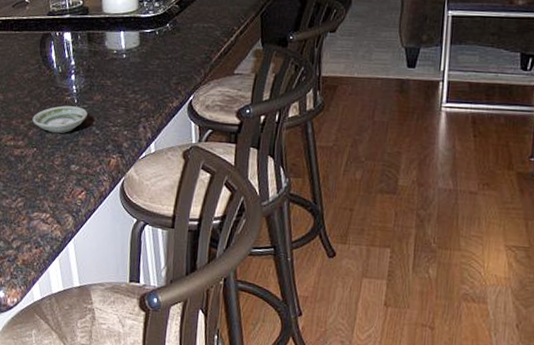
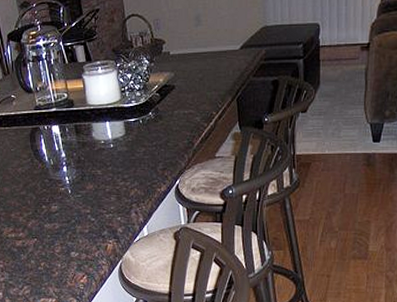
saucer: present [32,105,87,134] -> none [30,196,82,224]

